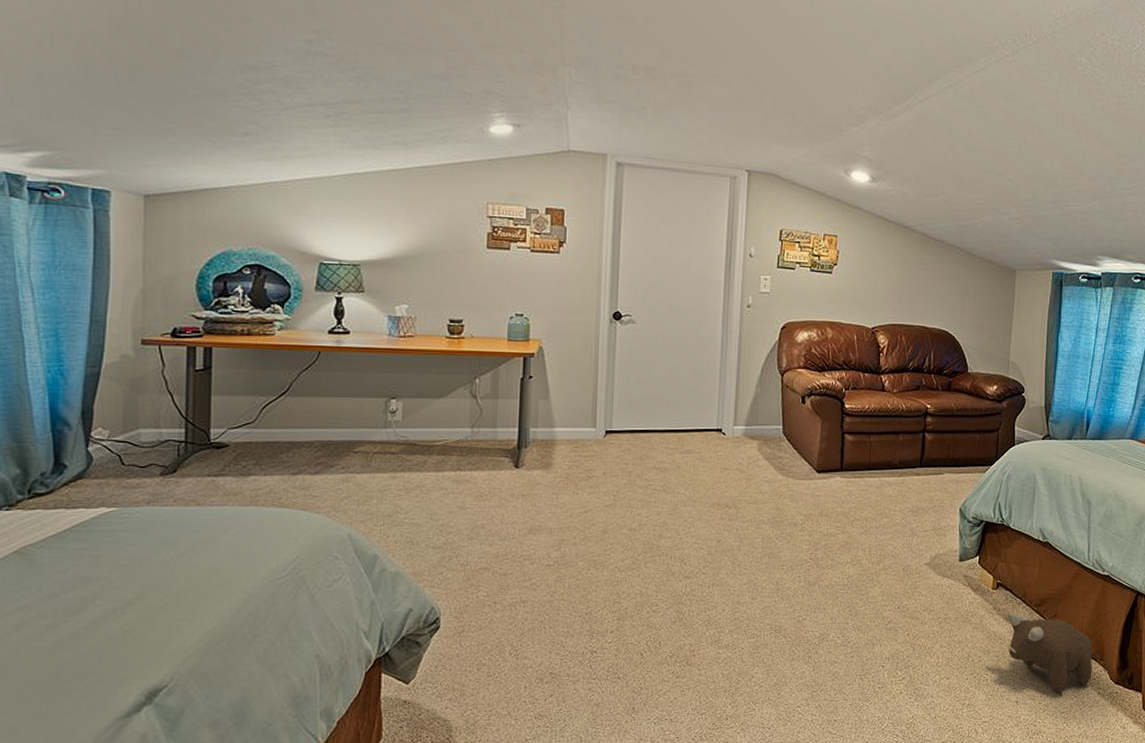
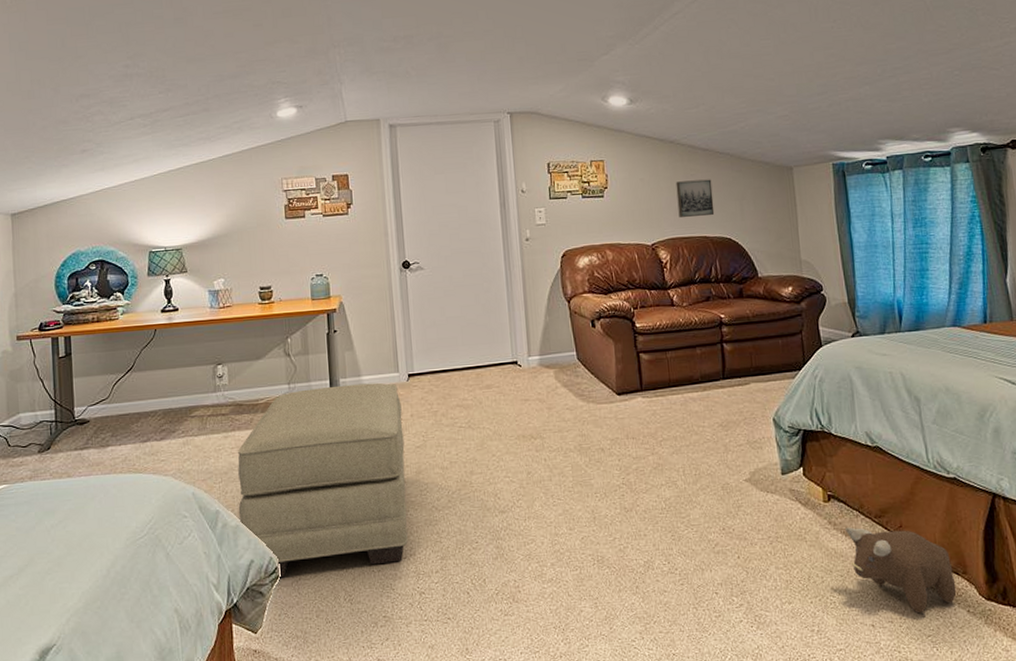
ottoman: none [400,434,595,628] -> present [237,382,408,577]
wall art: none [902,268,939,306] -> present [675,179,715,217]

